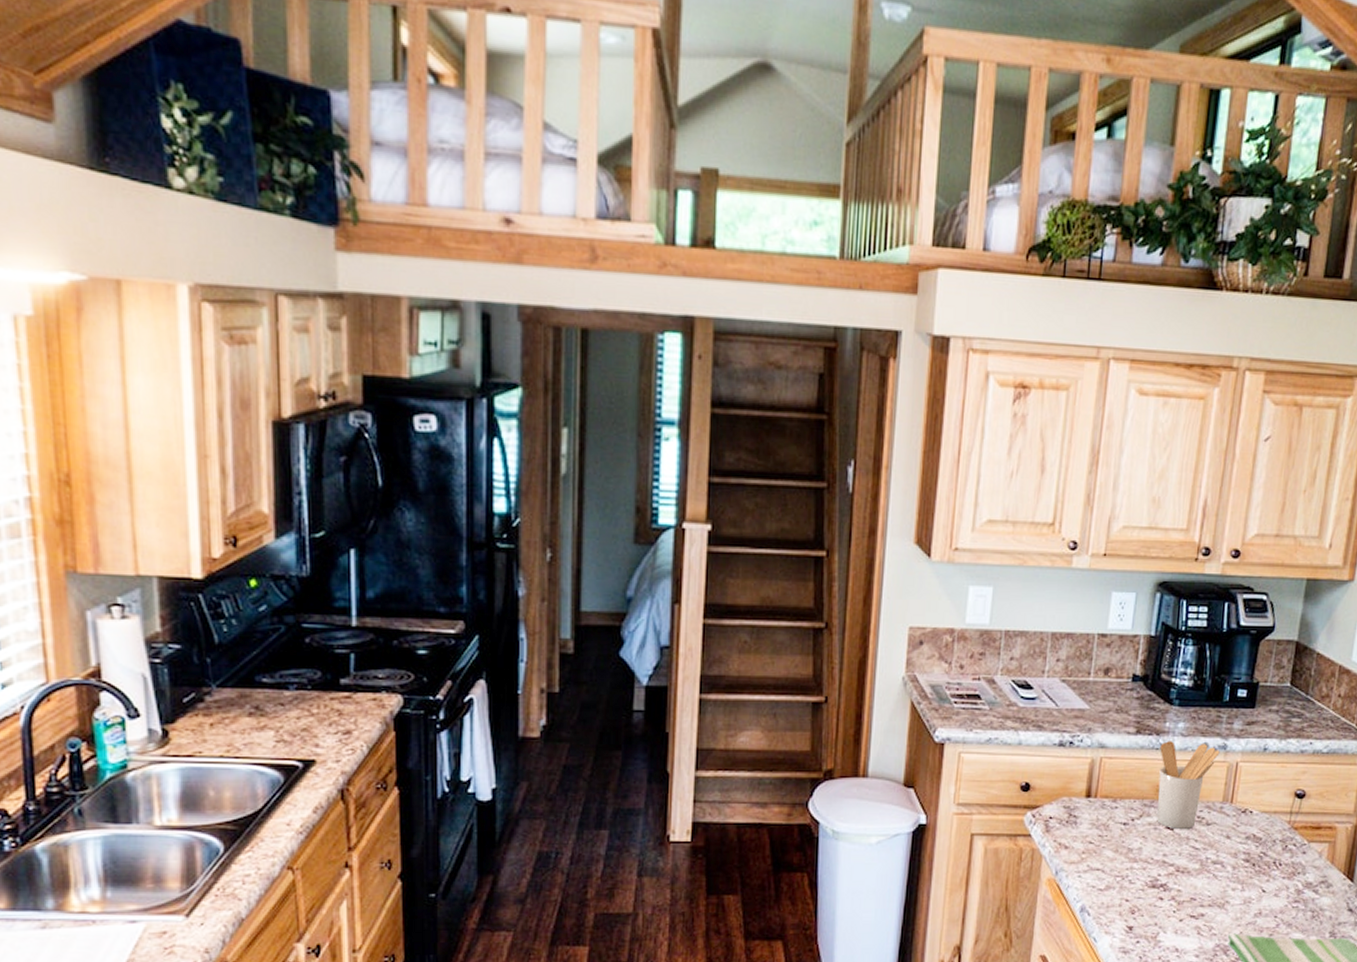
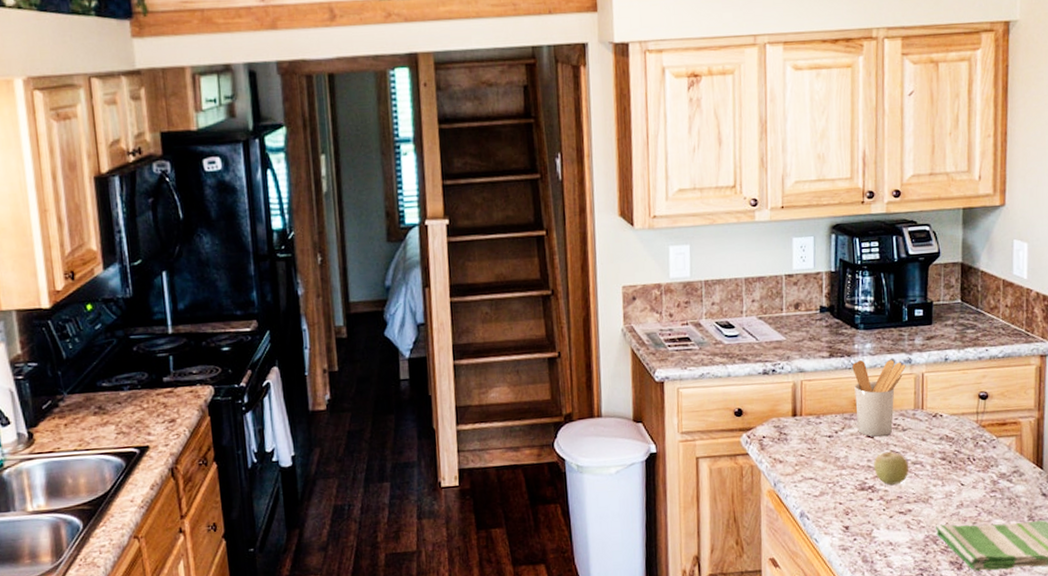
fruit: none [1169,845,1208,884] -> present [874,450,909,485]

